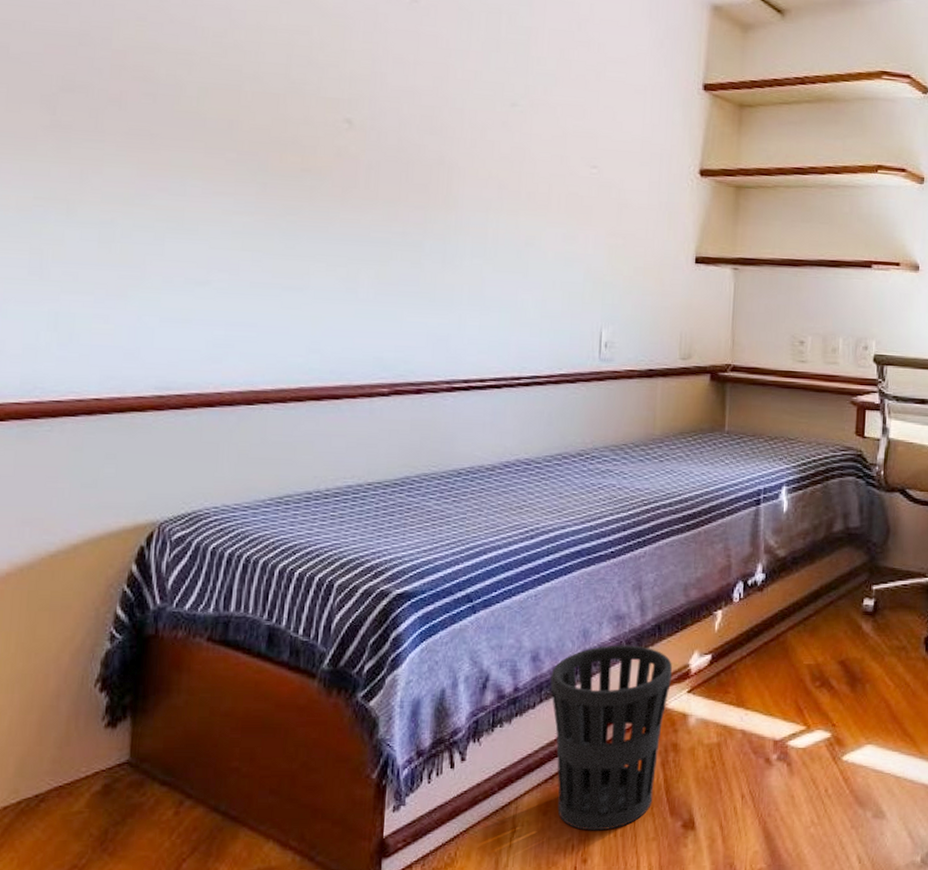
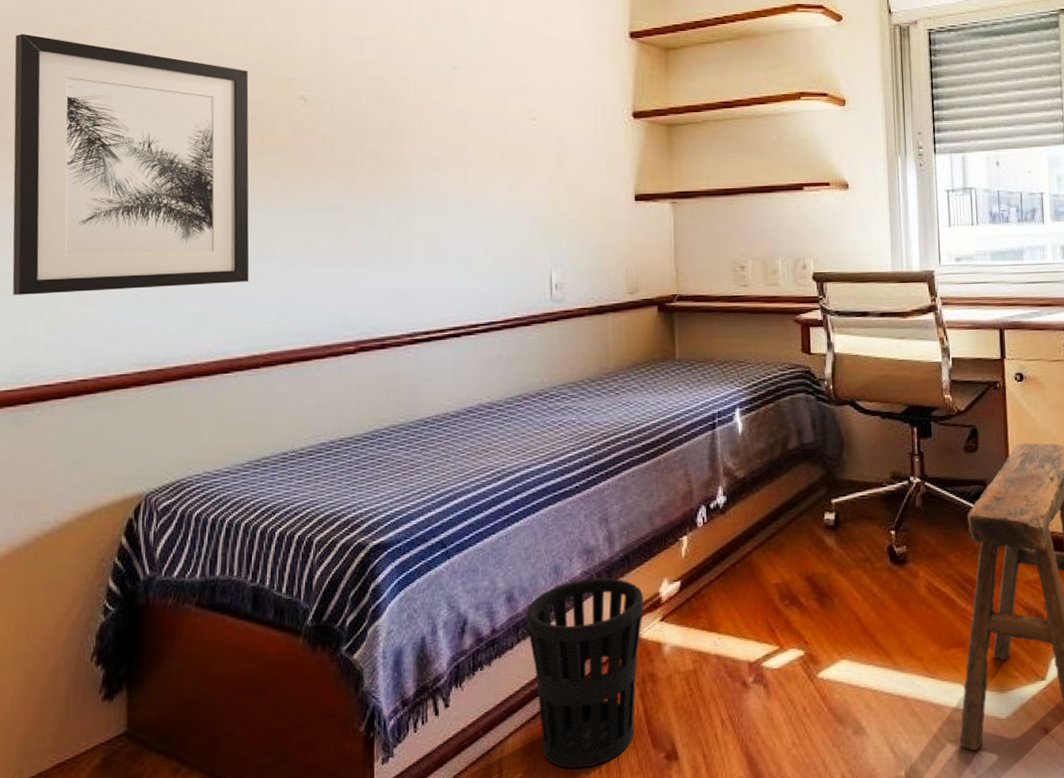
wall art: none [24,21,290,312] -> present [12,33,249,295]

